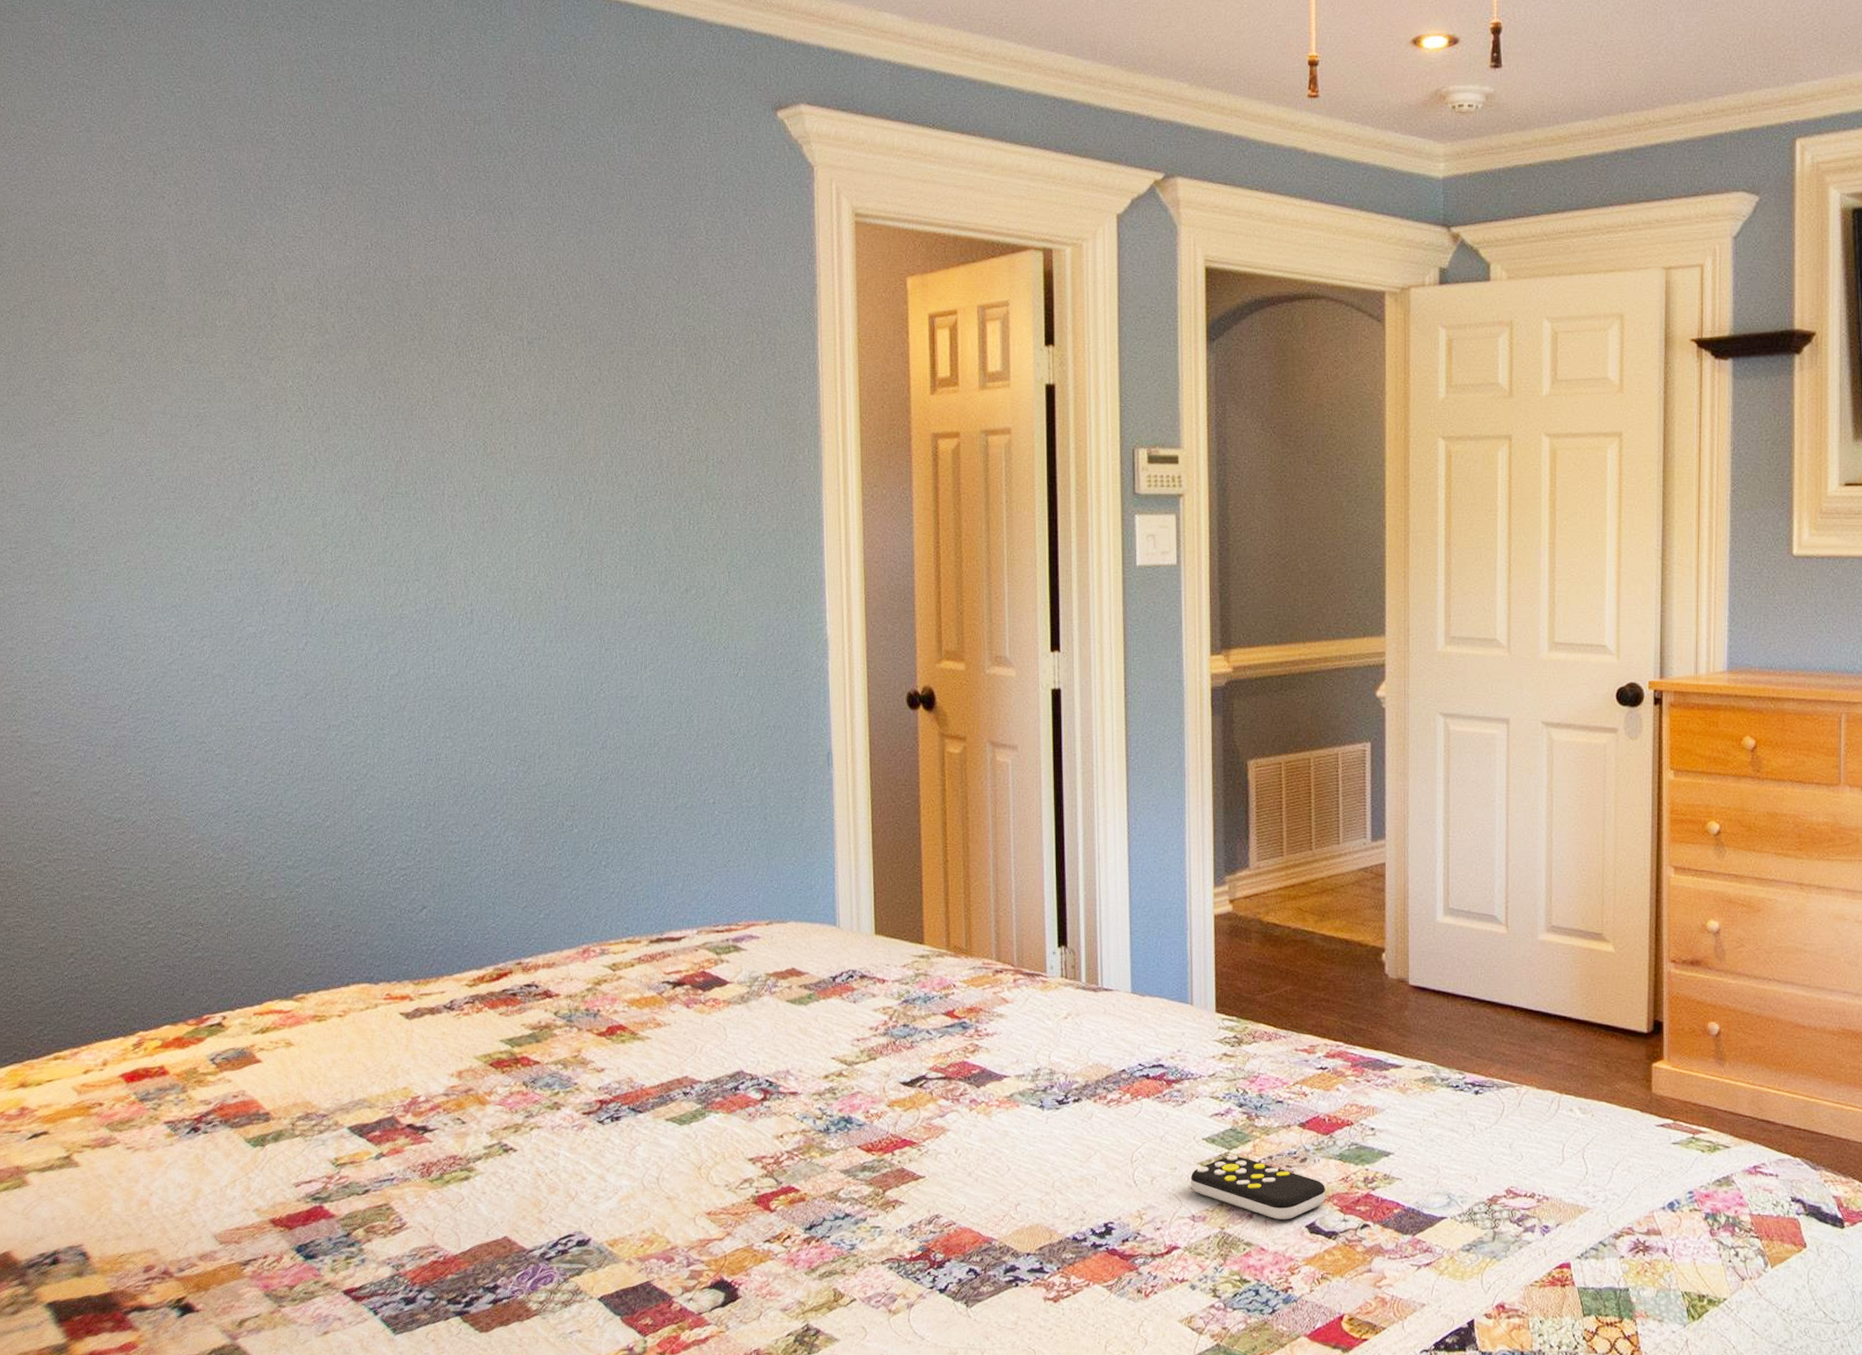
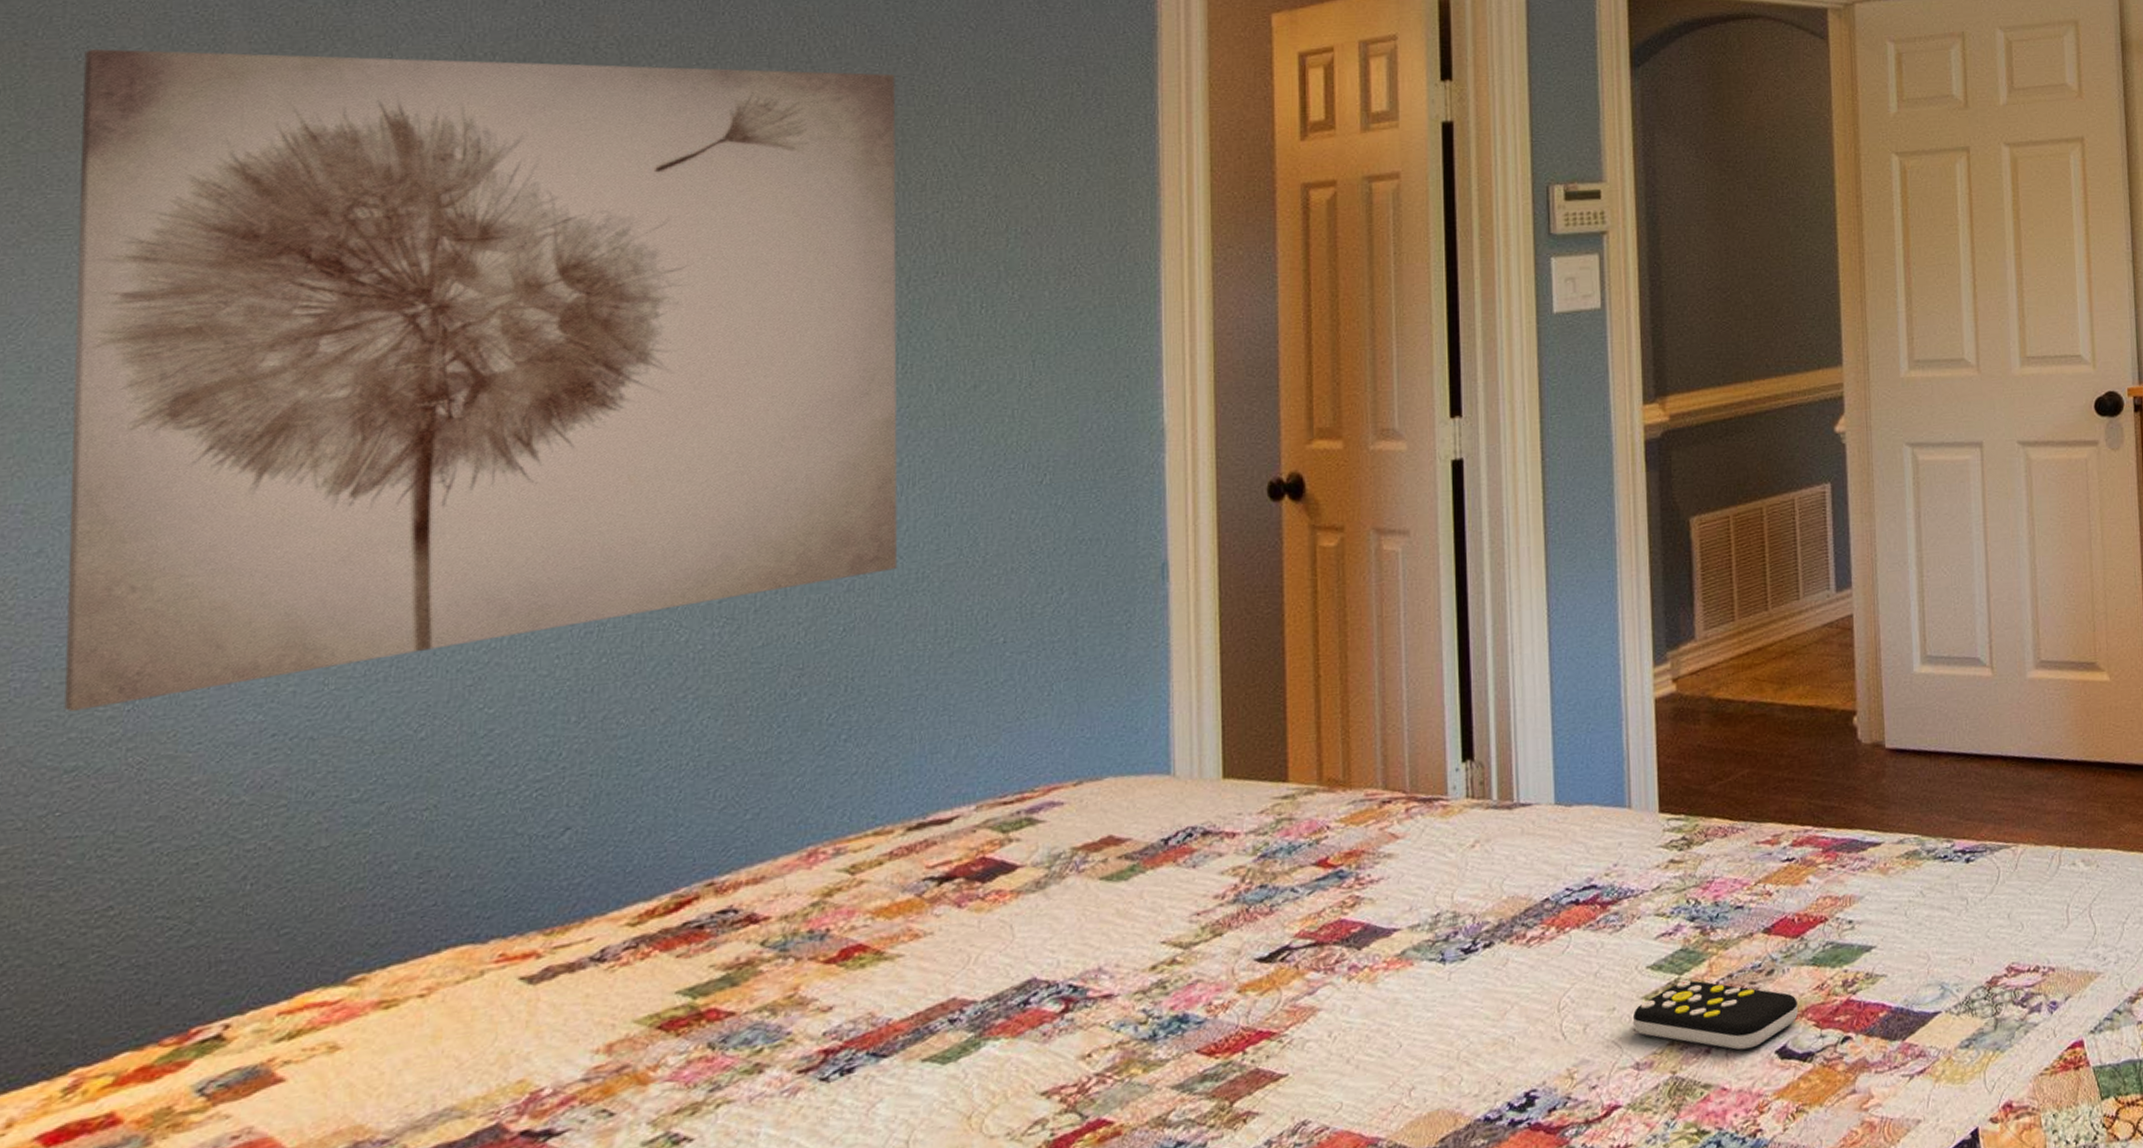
wall art: none [80,271,636,777] -> present [64,48,898,711]

